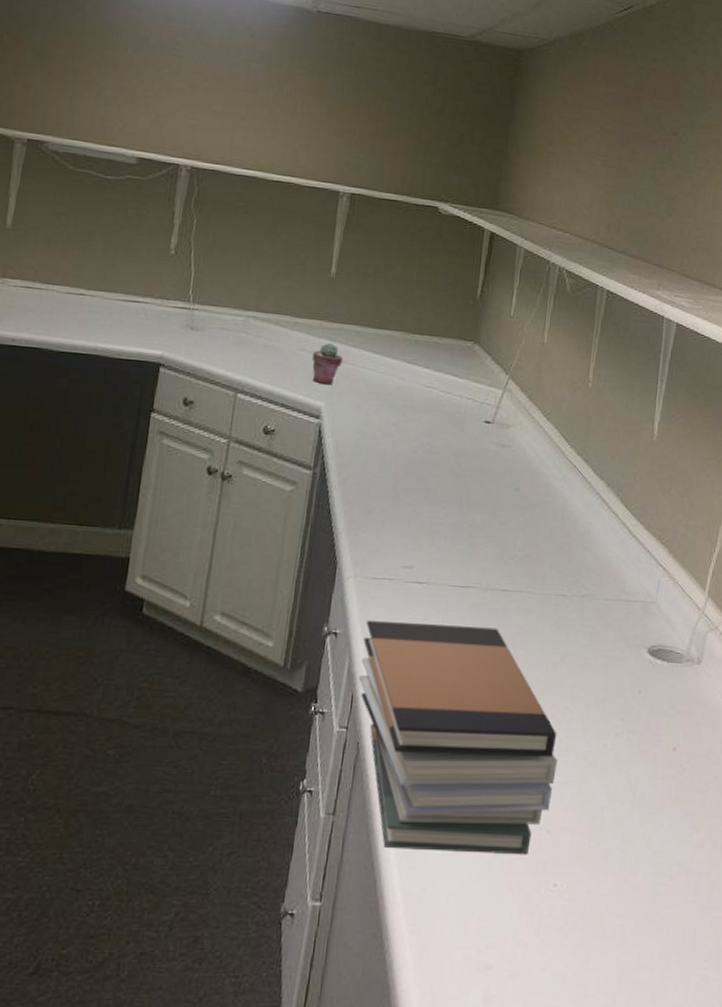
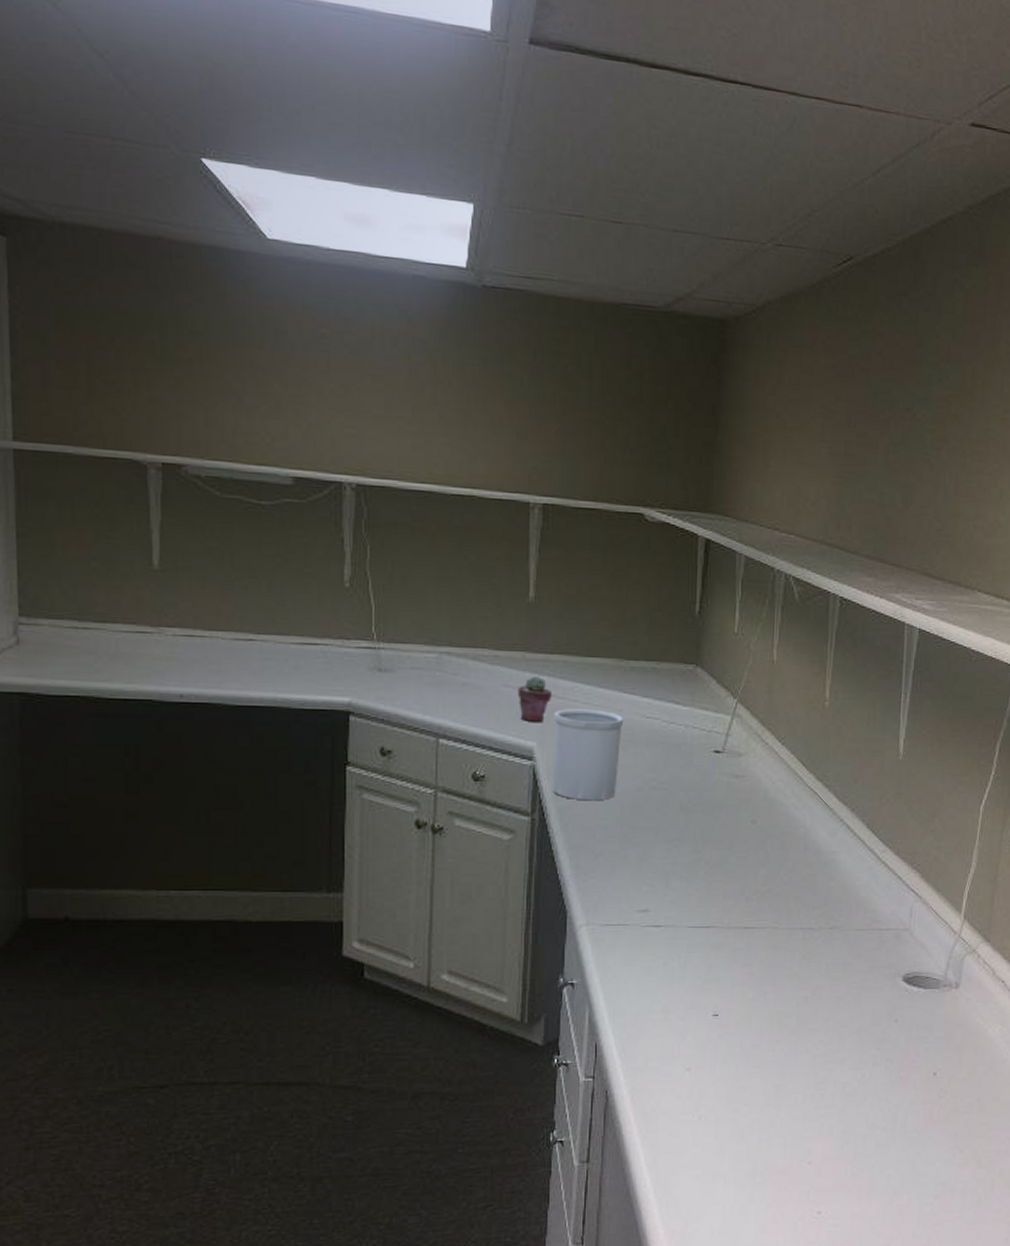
utensil holder: none [335,374,406,460] -> present [553,709,624,801]
book stack: present [359,620,557,855] -> none [602,967,814,1191]

